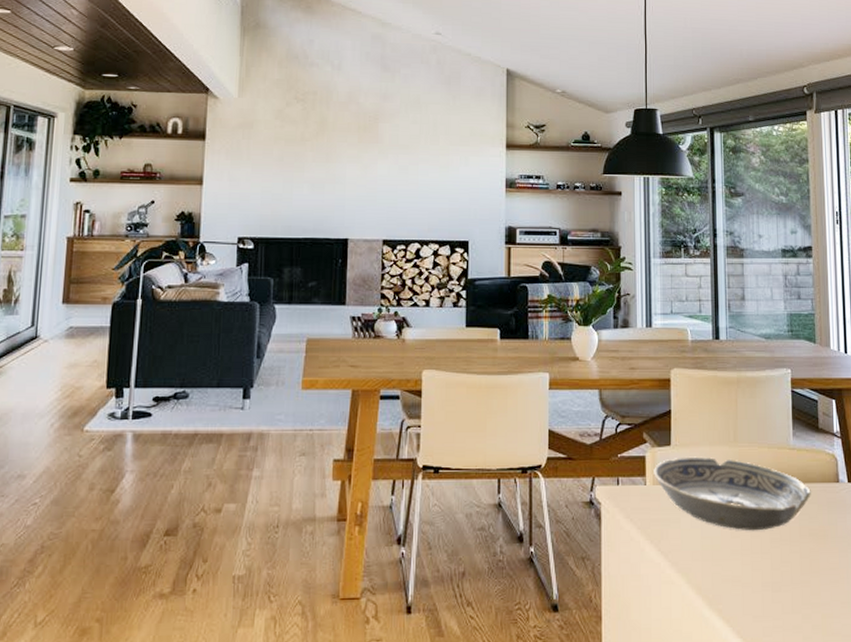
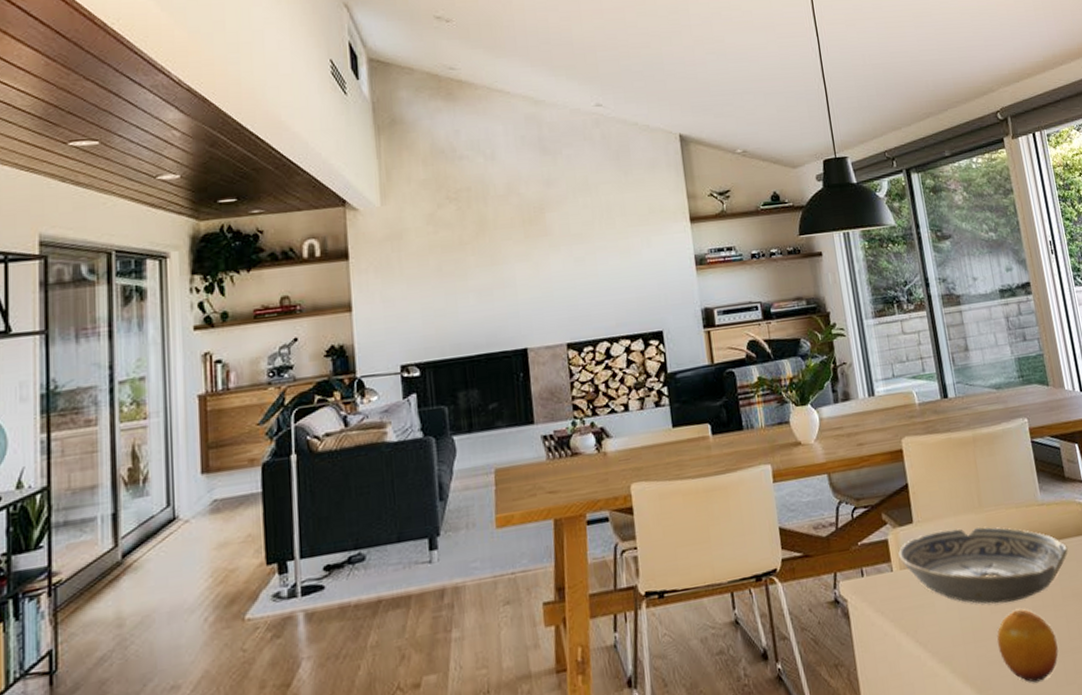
fruit: none [733,539,788,606] -> present [997,609,1059,683]

